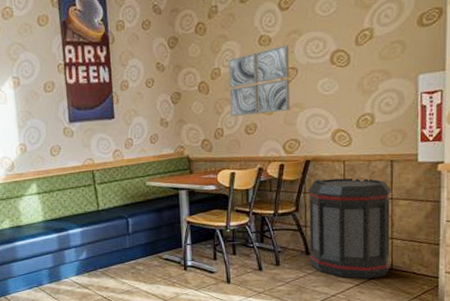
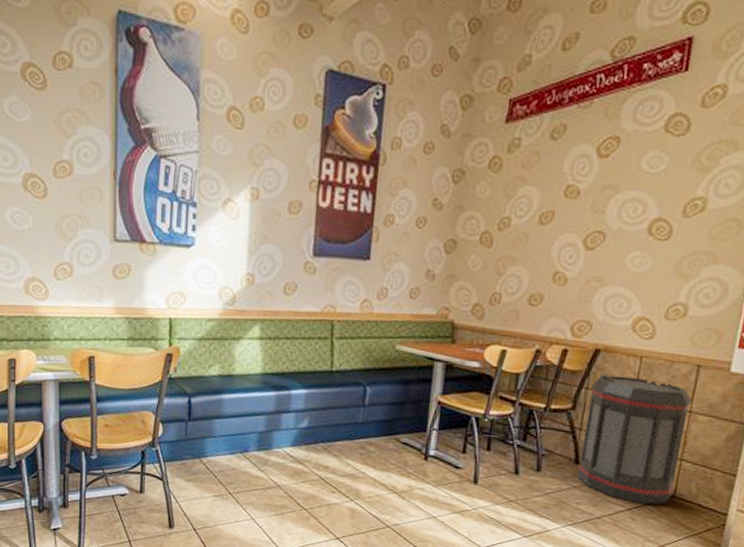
wall art: present [229,45,290,117] -> none [513,201,601,285]

